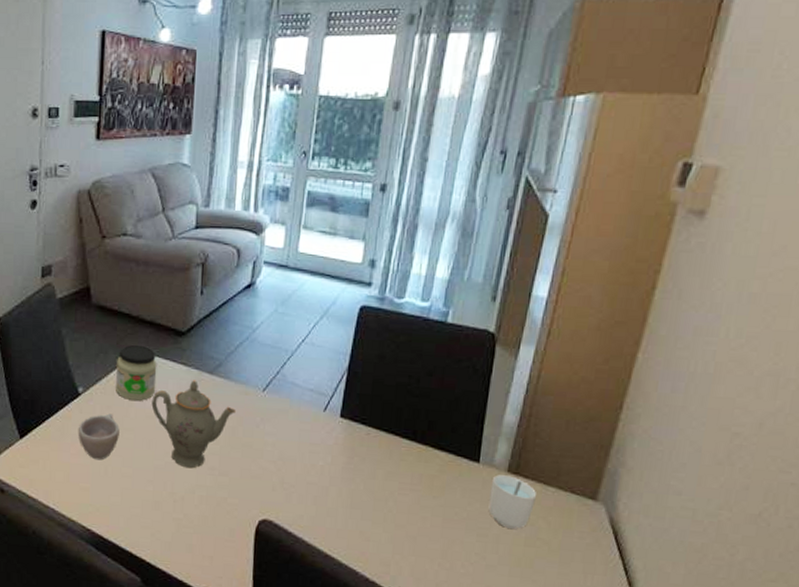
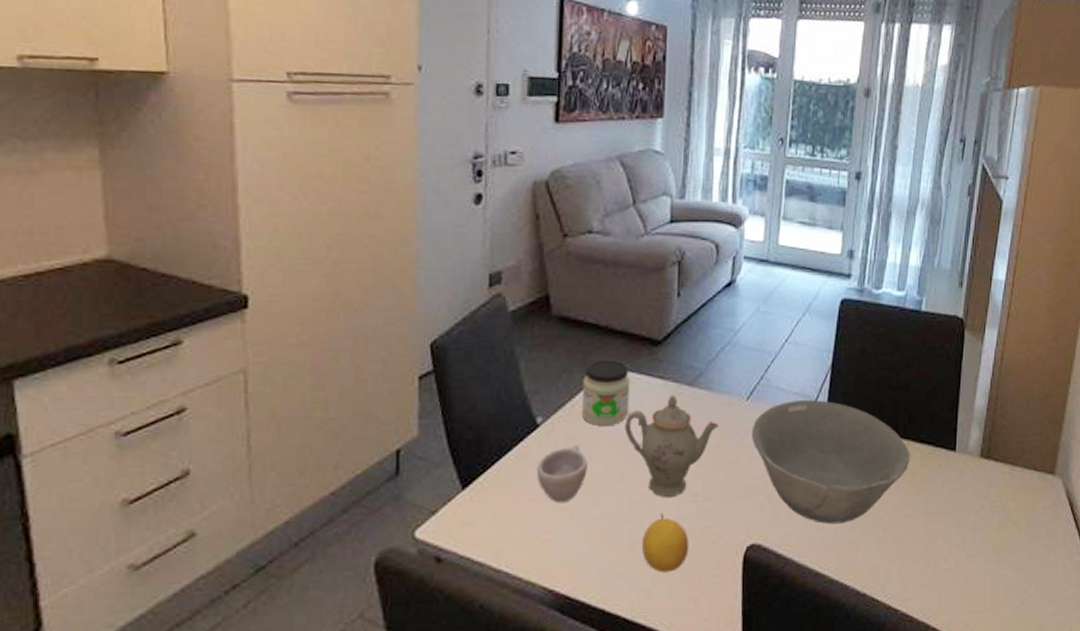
fruit: none [165,480,206,531] -> present [642,513,689,573]
bowl: none [267,396,429,515] -> present [752,400,911,524]
cup: present [488,475,537,529] -> none [965,461,1006,514]

